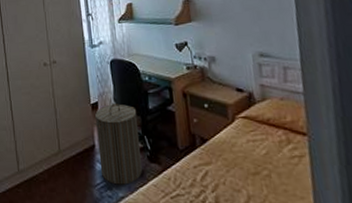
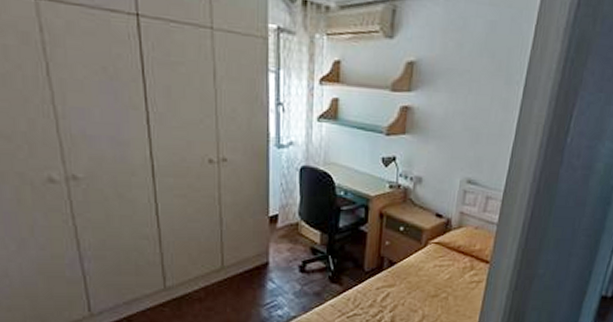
laundry hamper: present [94,102,142,185] -> none [270,217,324,305]

